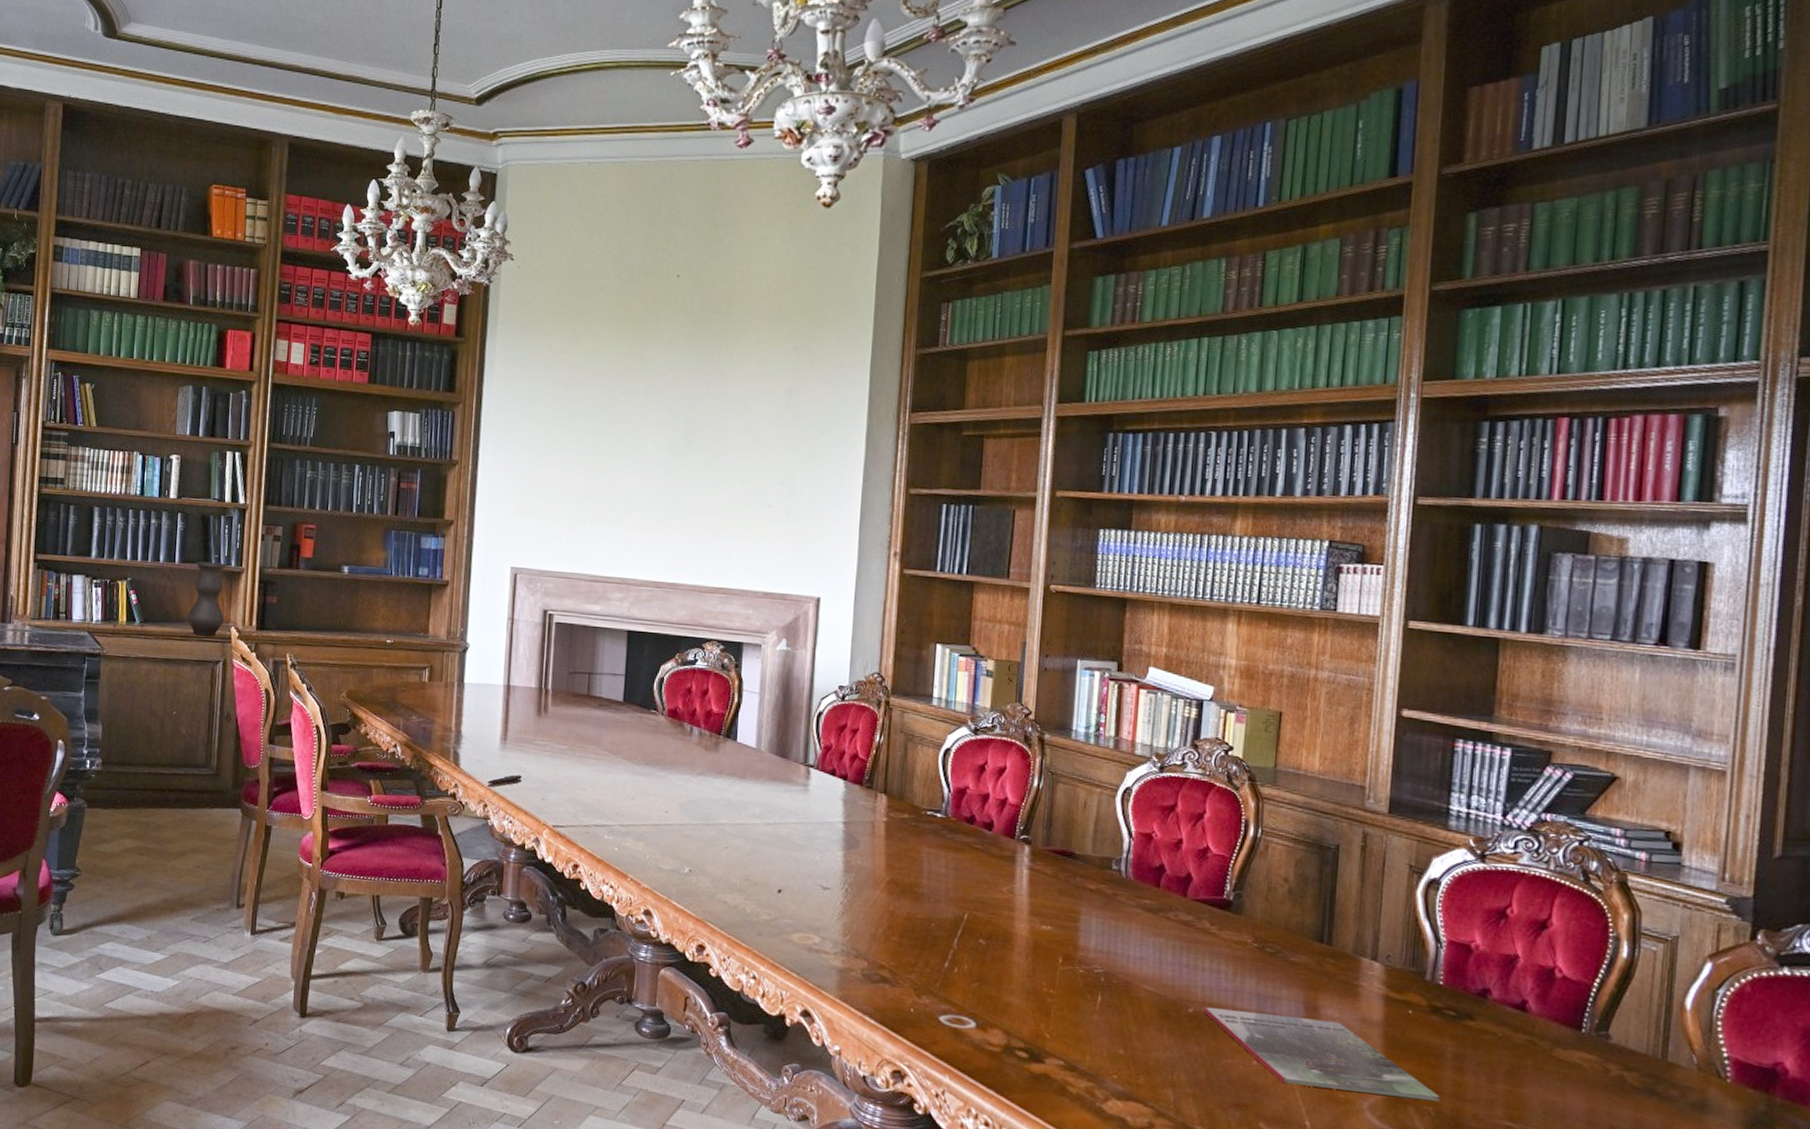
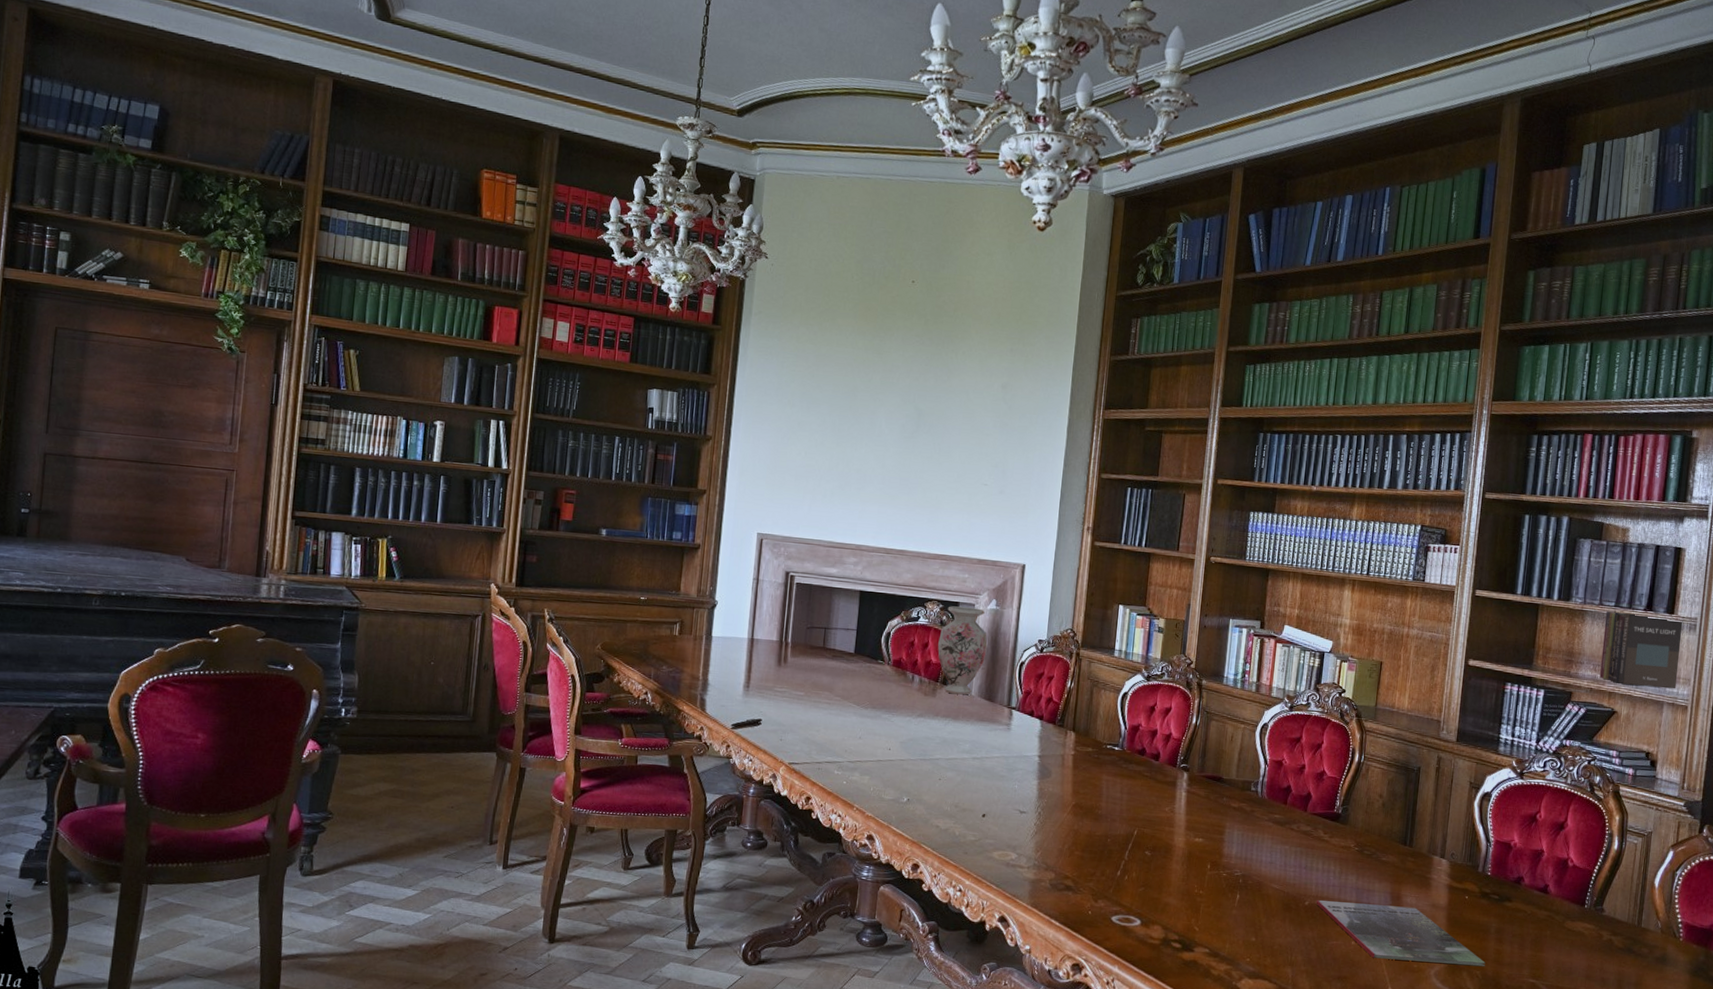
vase: present [187,561,227,636] -> none [447,521,489,592]
vase: none [719,647,778,751] -> present [937,606,988,695]
books: none [1592,645,1715,749] -> present [1599,610,1683,689]

